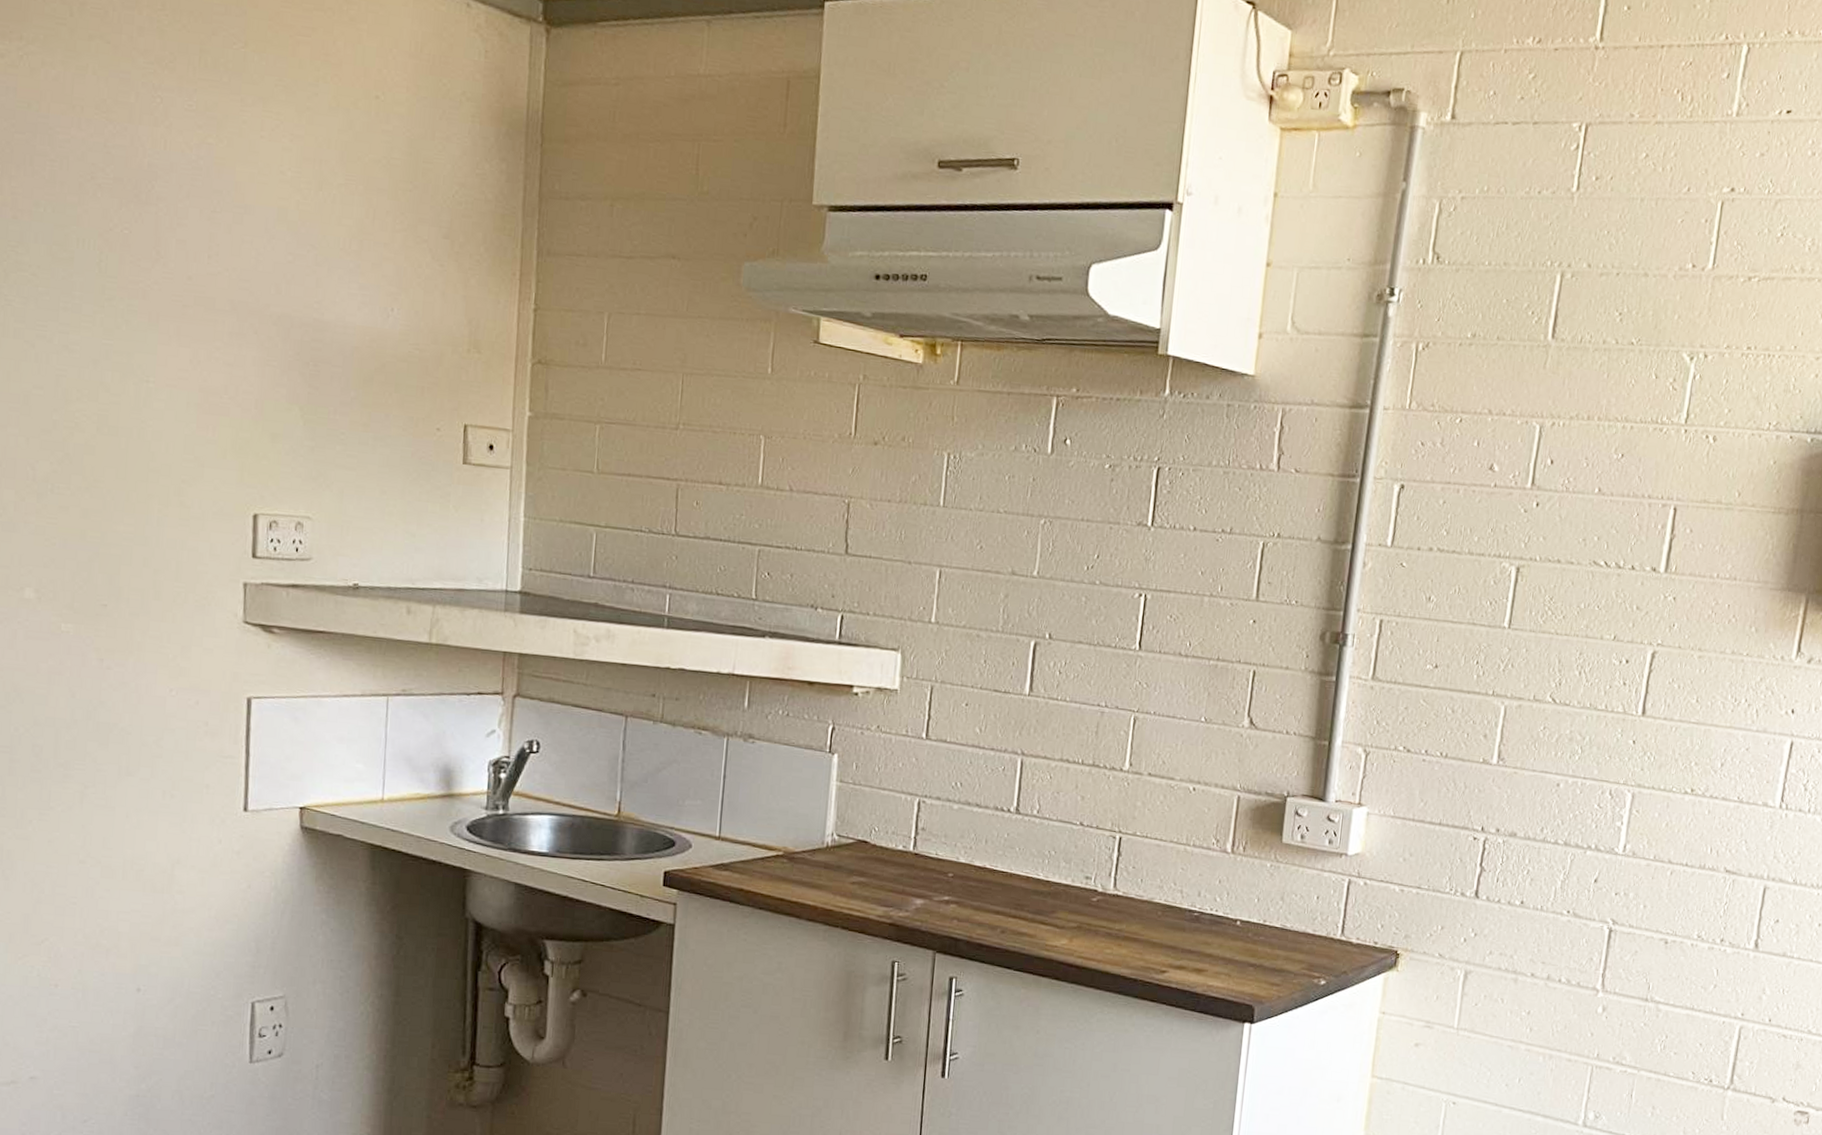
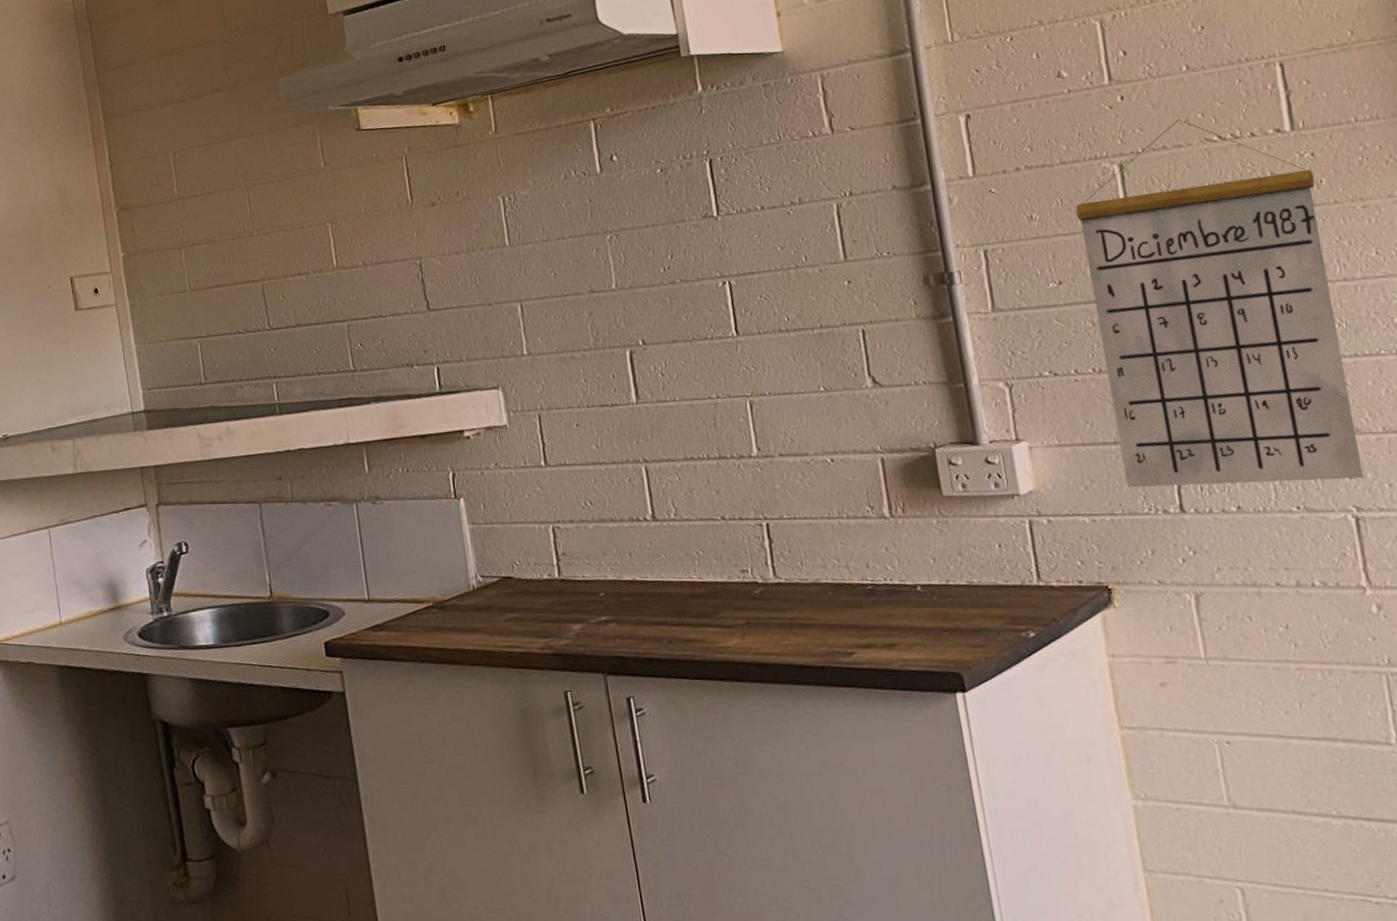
calendar: none [1438,537,1670,897] -> present [1075,119,1364,488]

